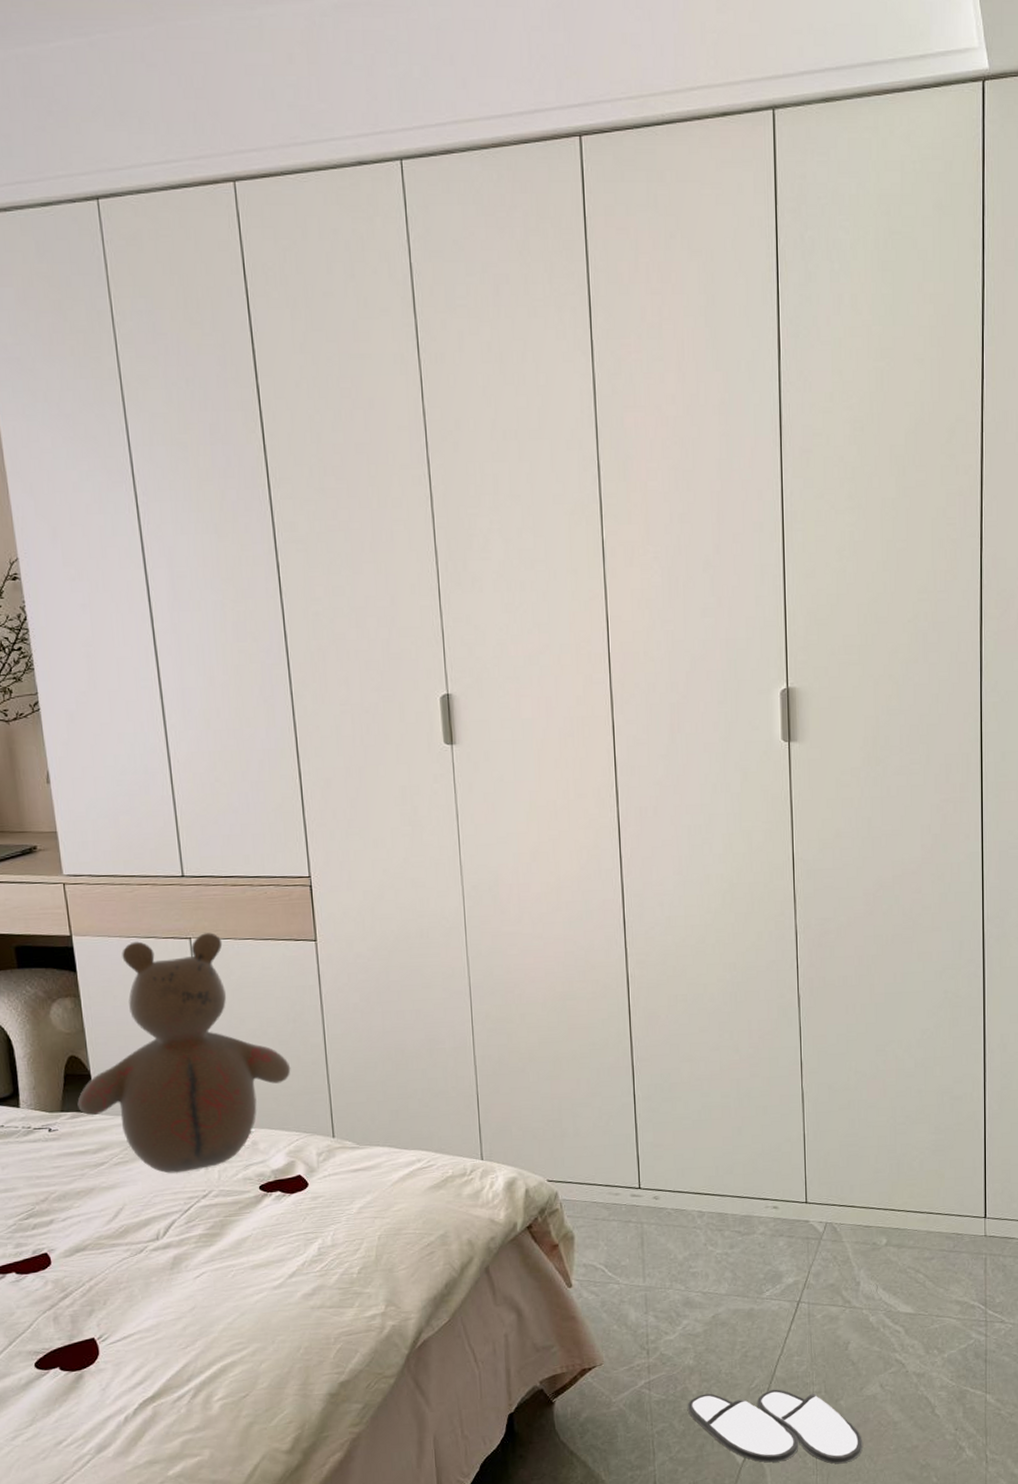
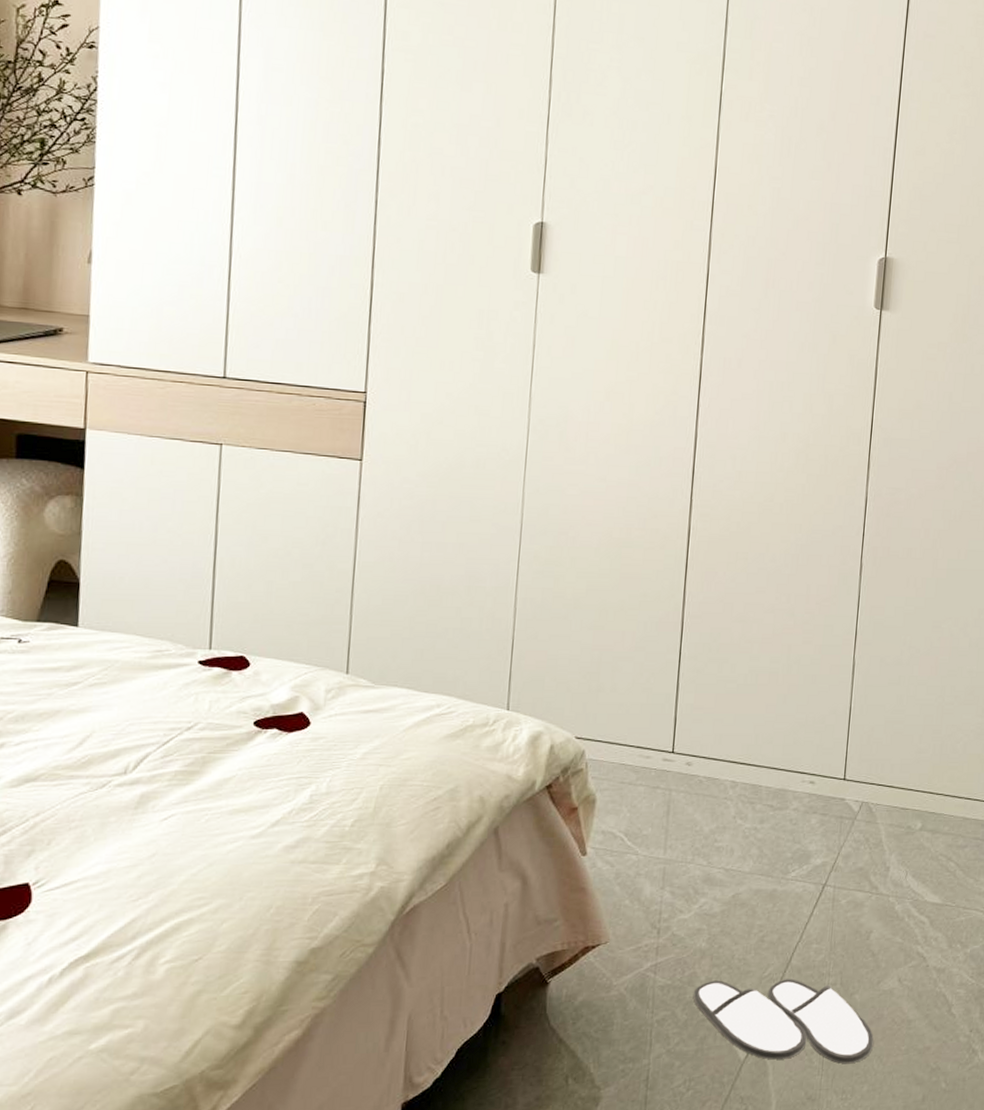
teddy bear: present [77,932,291,1174] -> none [58,440,312,700]

